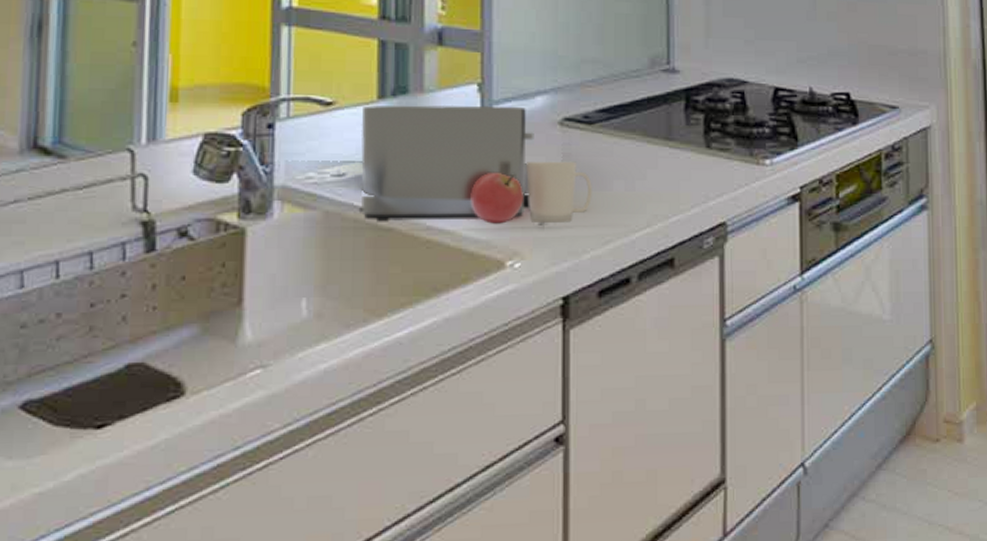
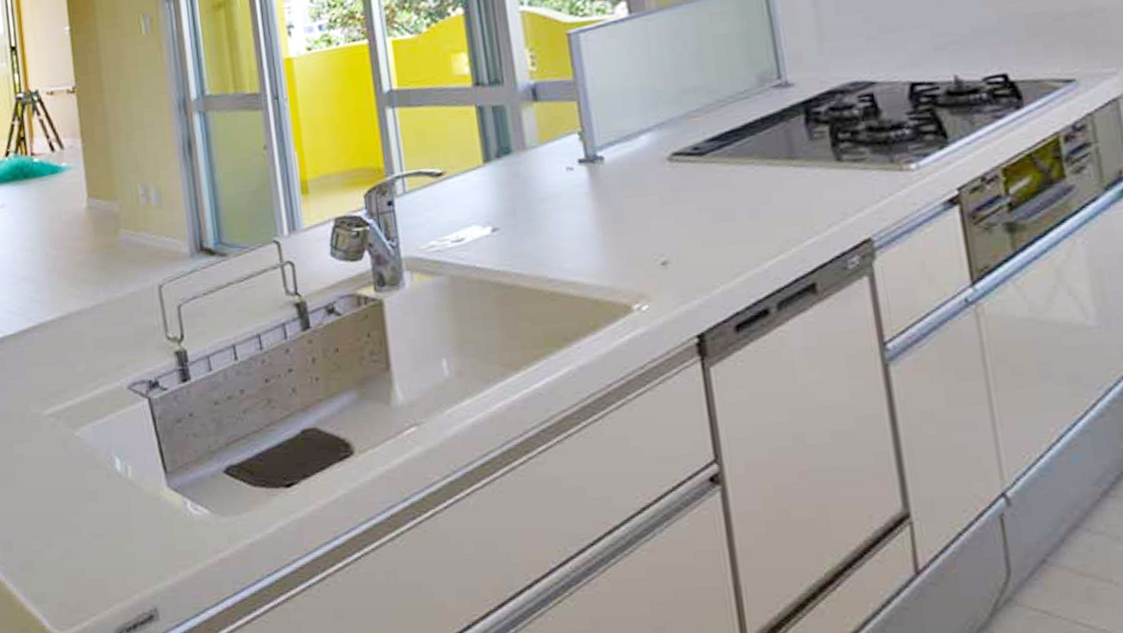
toaster: present [358,104,534,222] -> none [471,149,650,281]
fruit: present [470,172,523,225] -> none [586,216,642,271]
mug: present [526,161,592,223] -> none [639,195,715,263]

